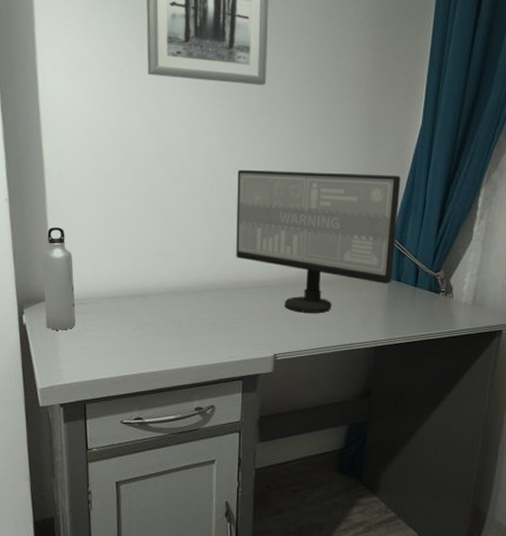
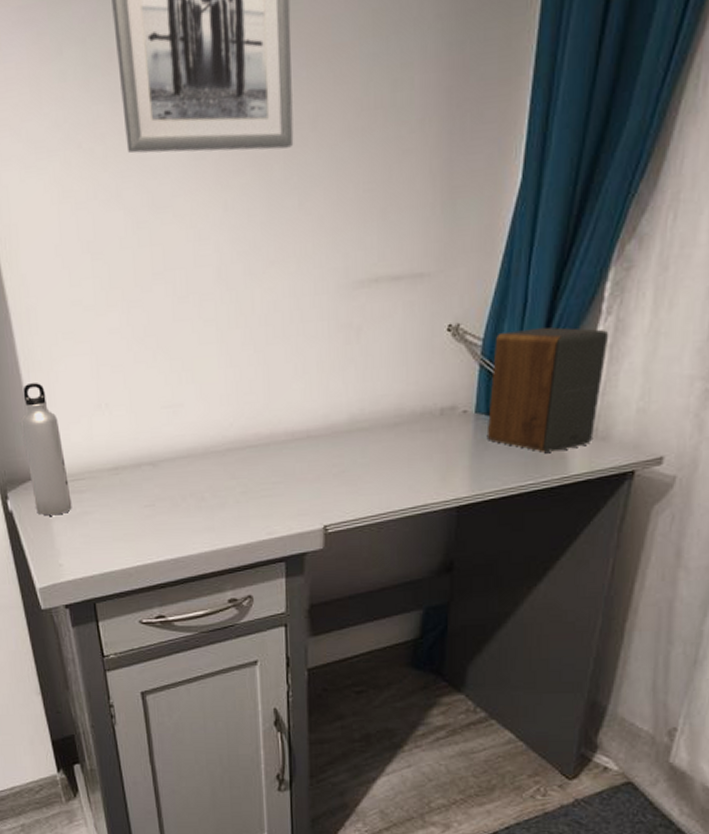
computer monitor: present [236,169,401,313] -> none [261,262,491,469]
speaker: none [397,223,482,312] -> present [486,327,609,452]

